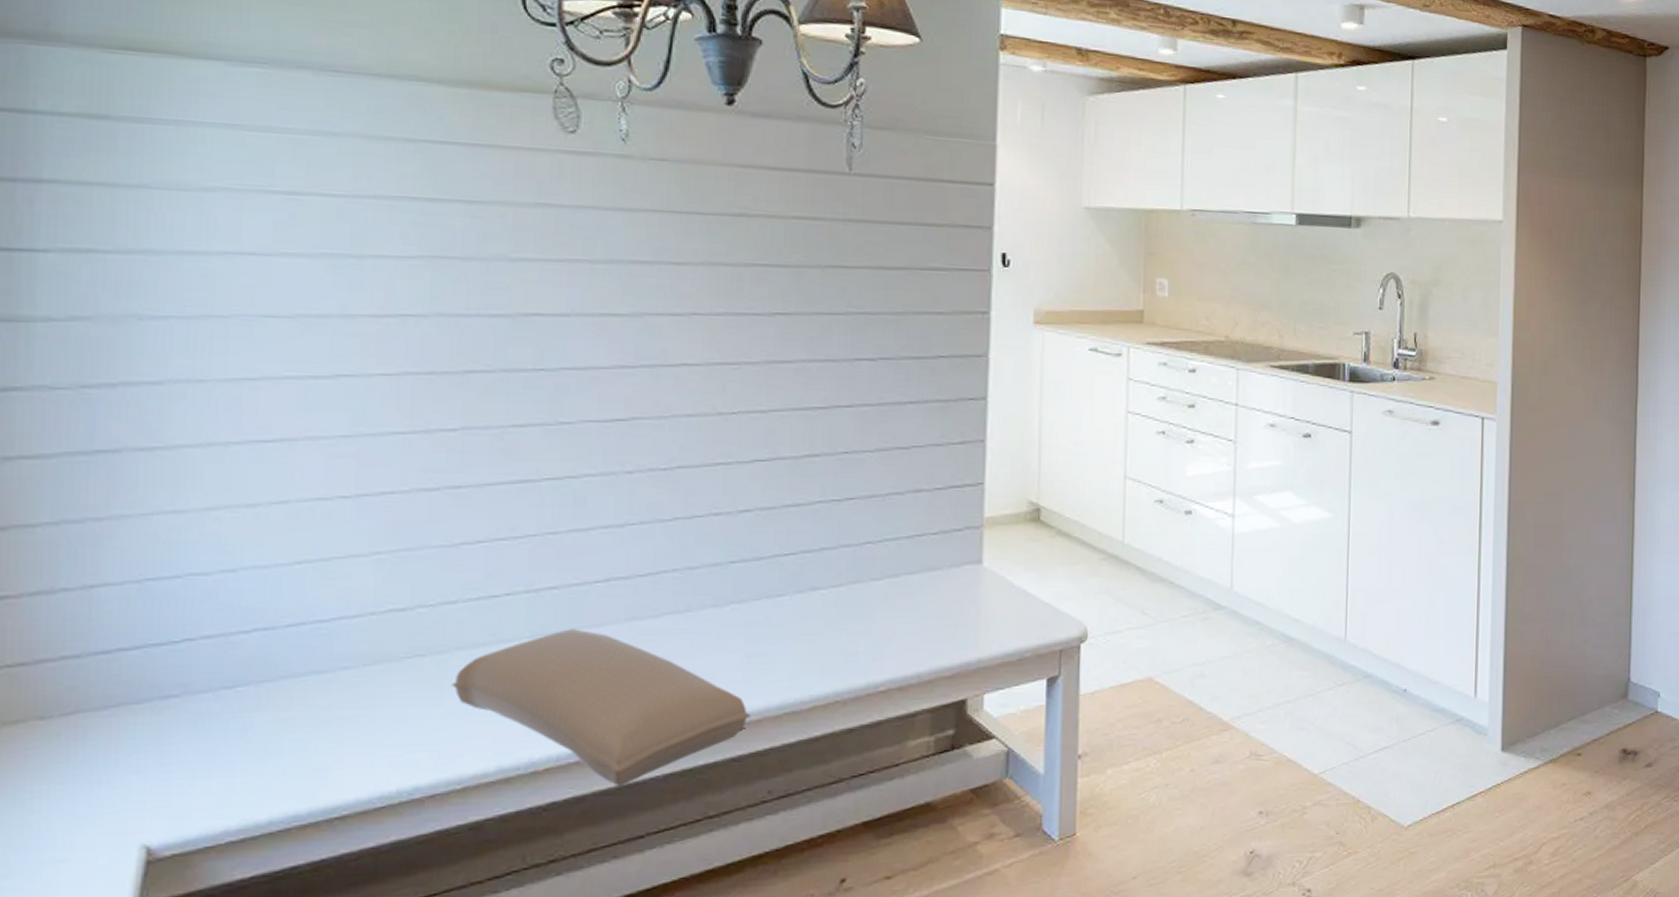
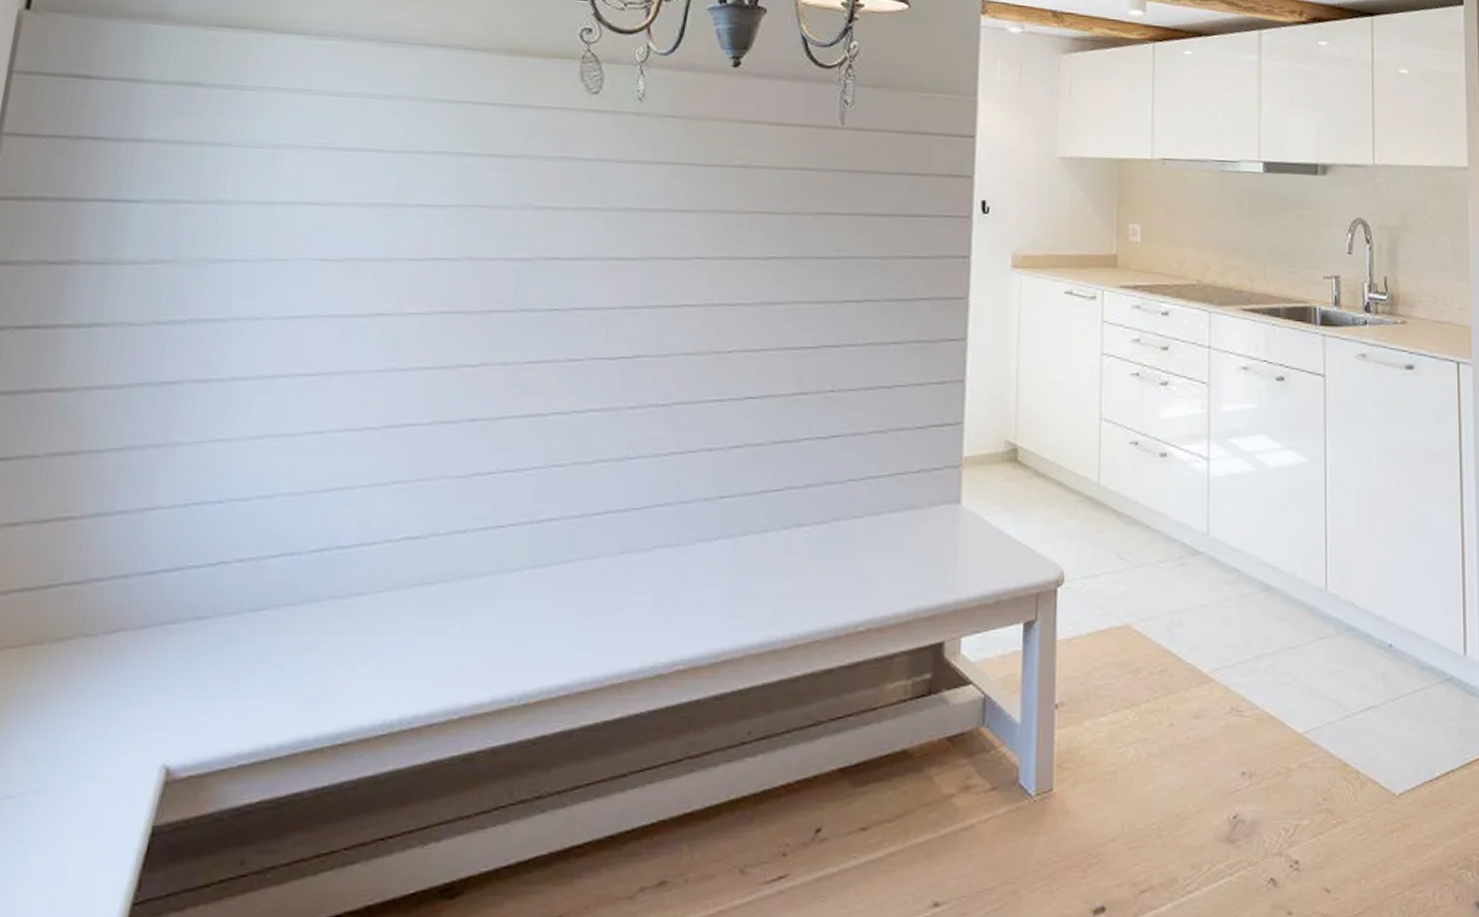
cushion: present [451,629,751,787] -> none [455,560,734,722]

